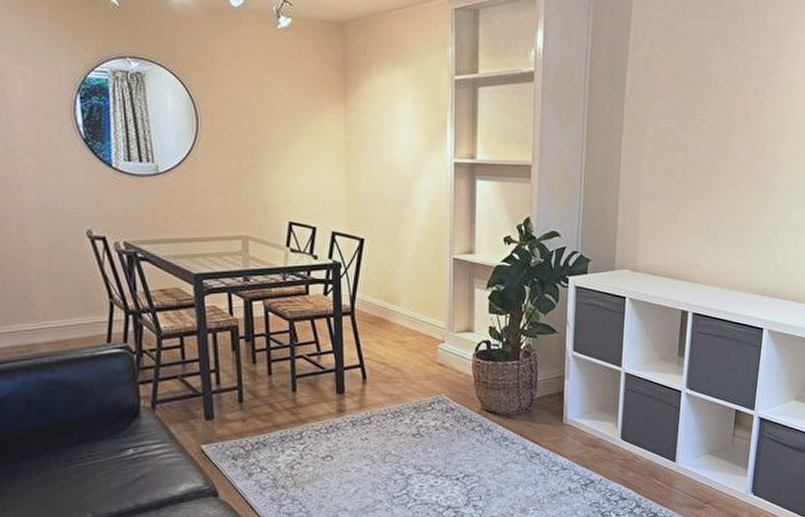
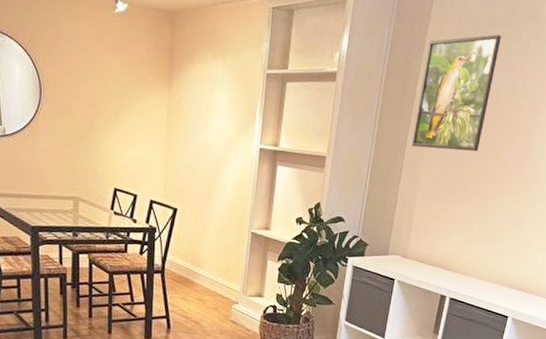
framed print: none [628,16,714,146] -> present [412,34,501,152]

